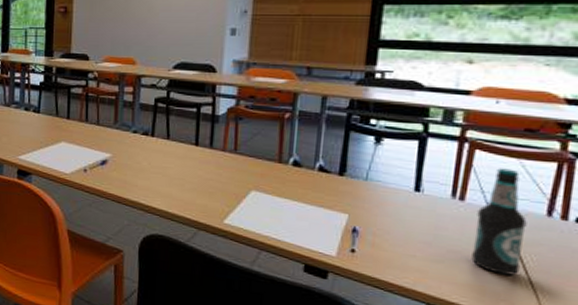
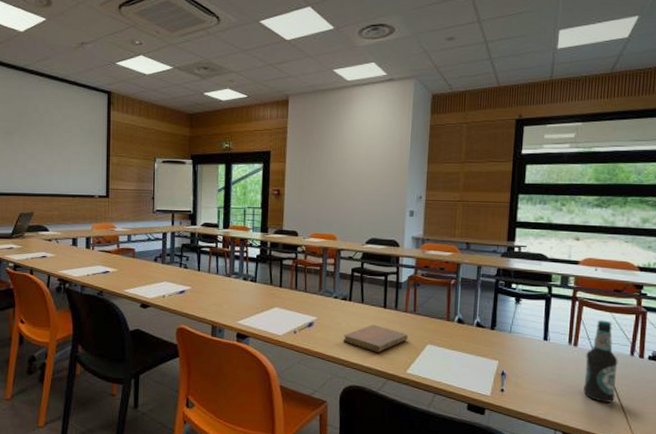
notebook: none [144,165,227,198] -> present [343,325,409,352]

